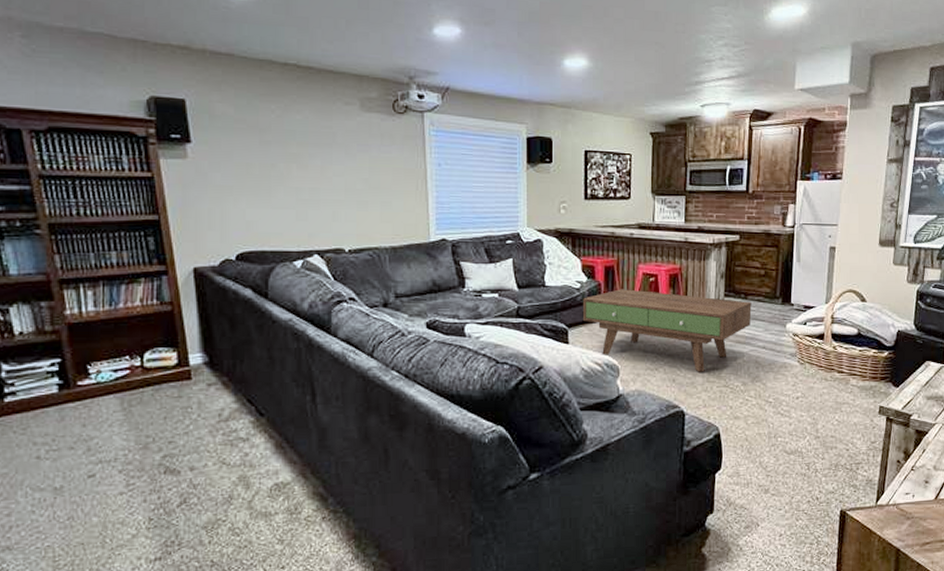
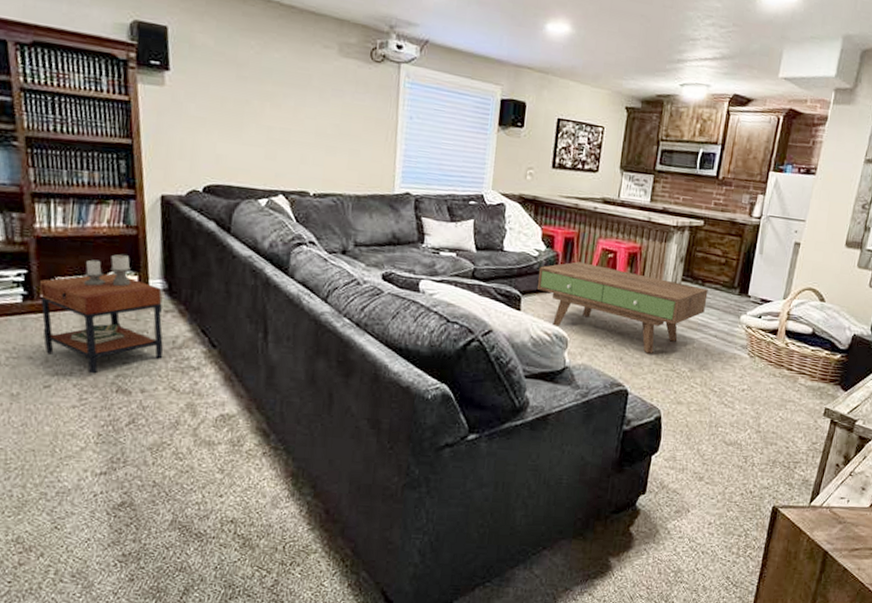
side table: none [74,333,210,457] -> present [39,254,163,374]

